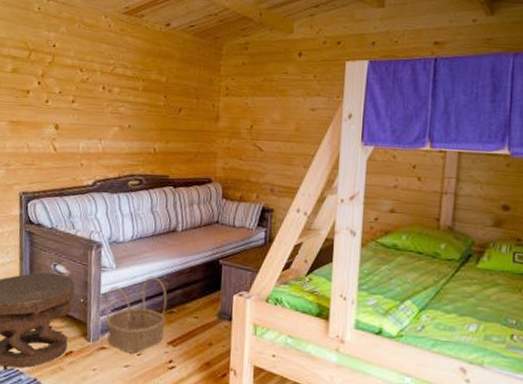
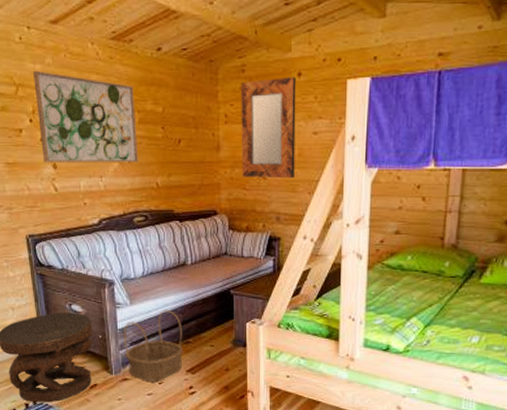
wall art: none [46,37,141,128] -> present [33,70,139,163]
home mirror: none [239,56,297,152] -> present [241,76,297,179]

